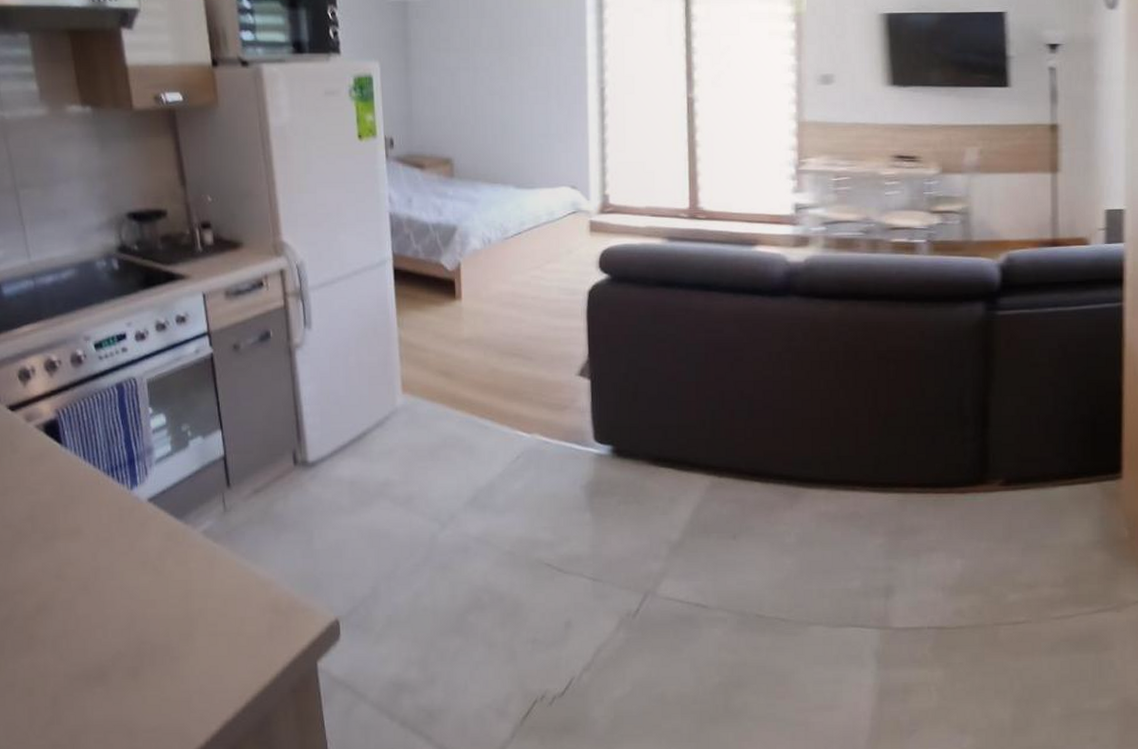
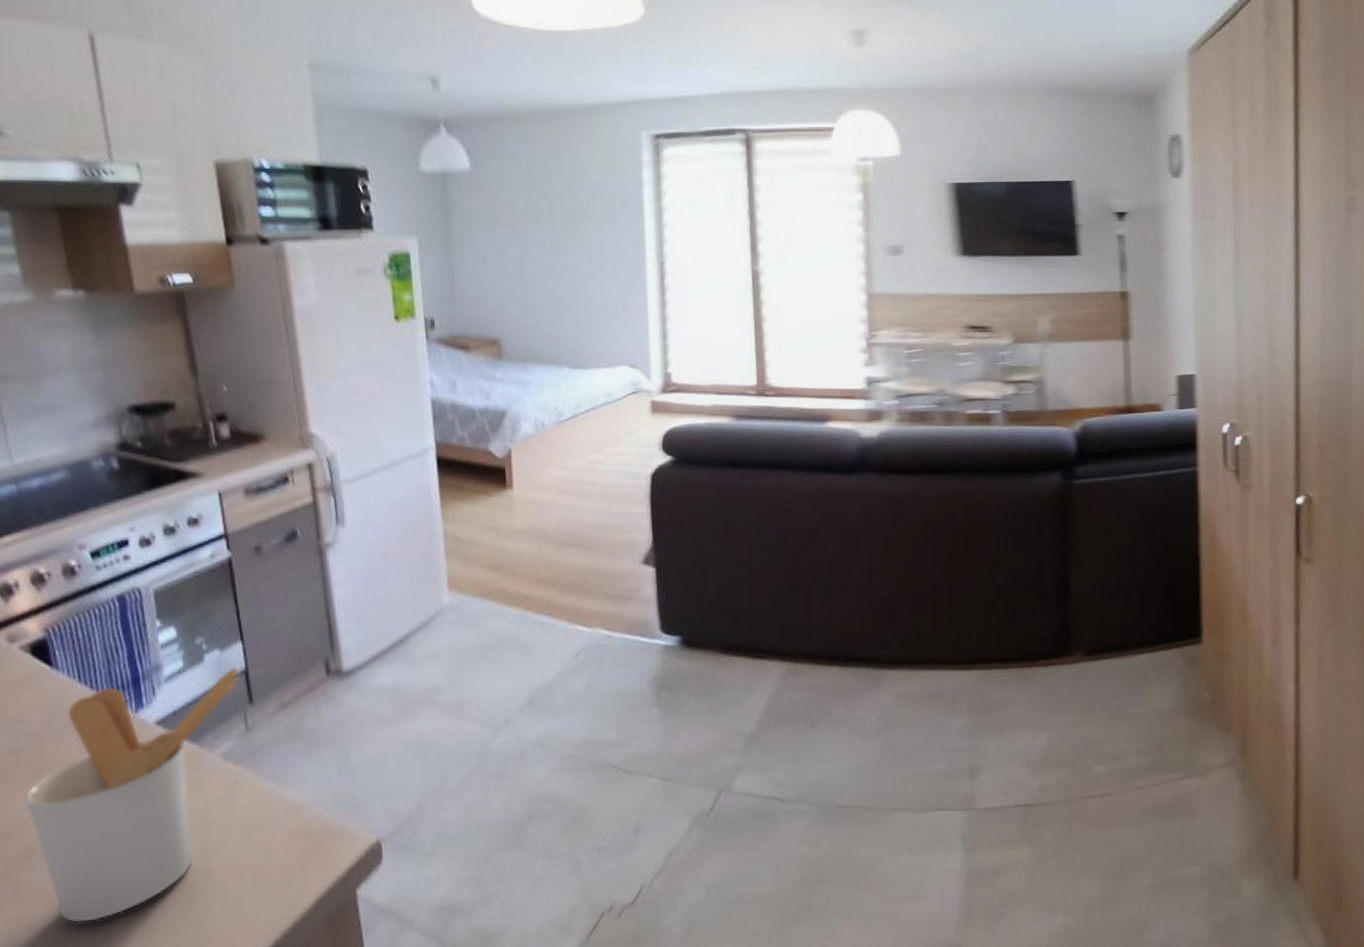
utensil holder: none [38,453,219,674] -> present [24,667,240,924]

